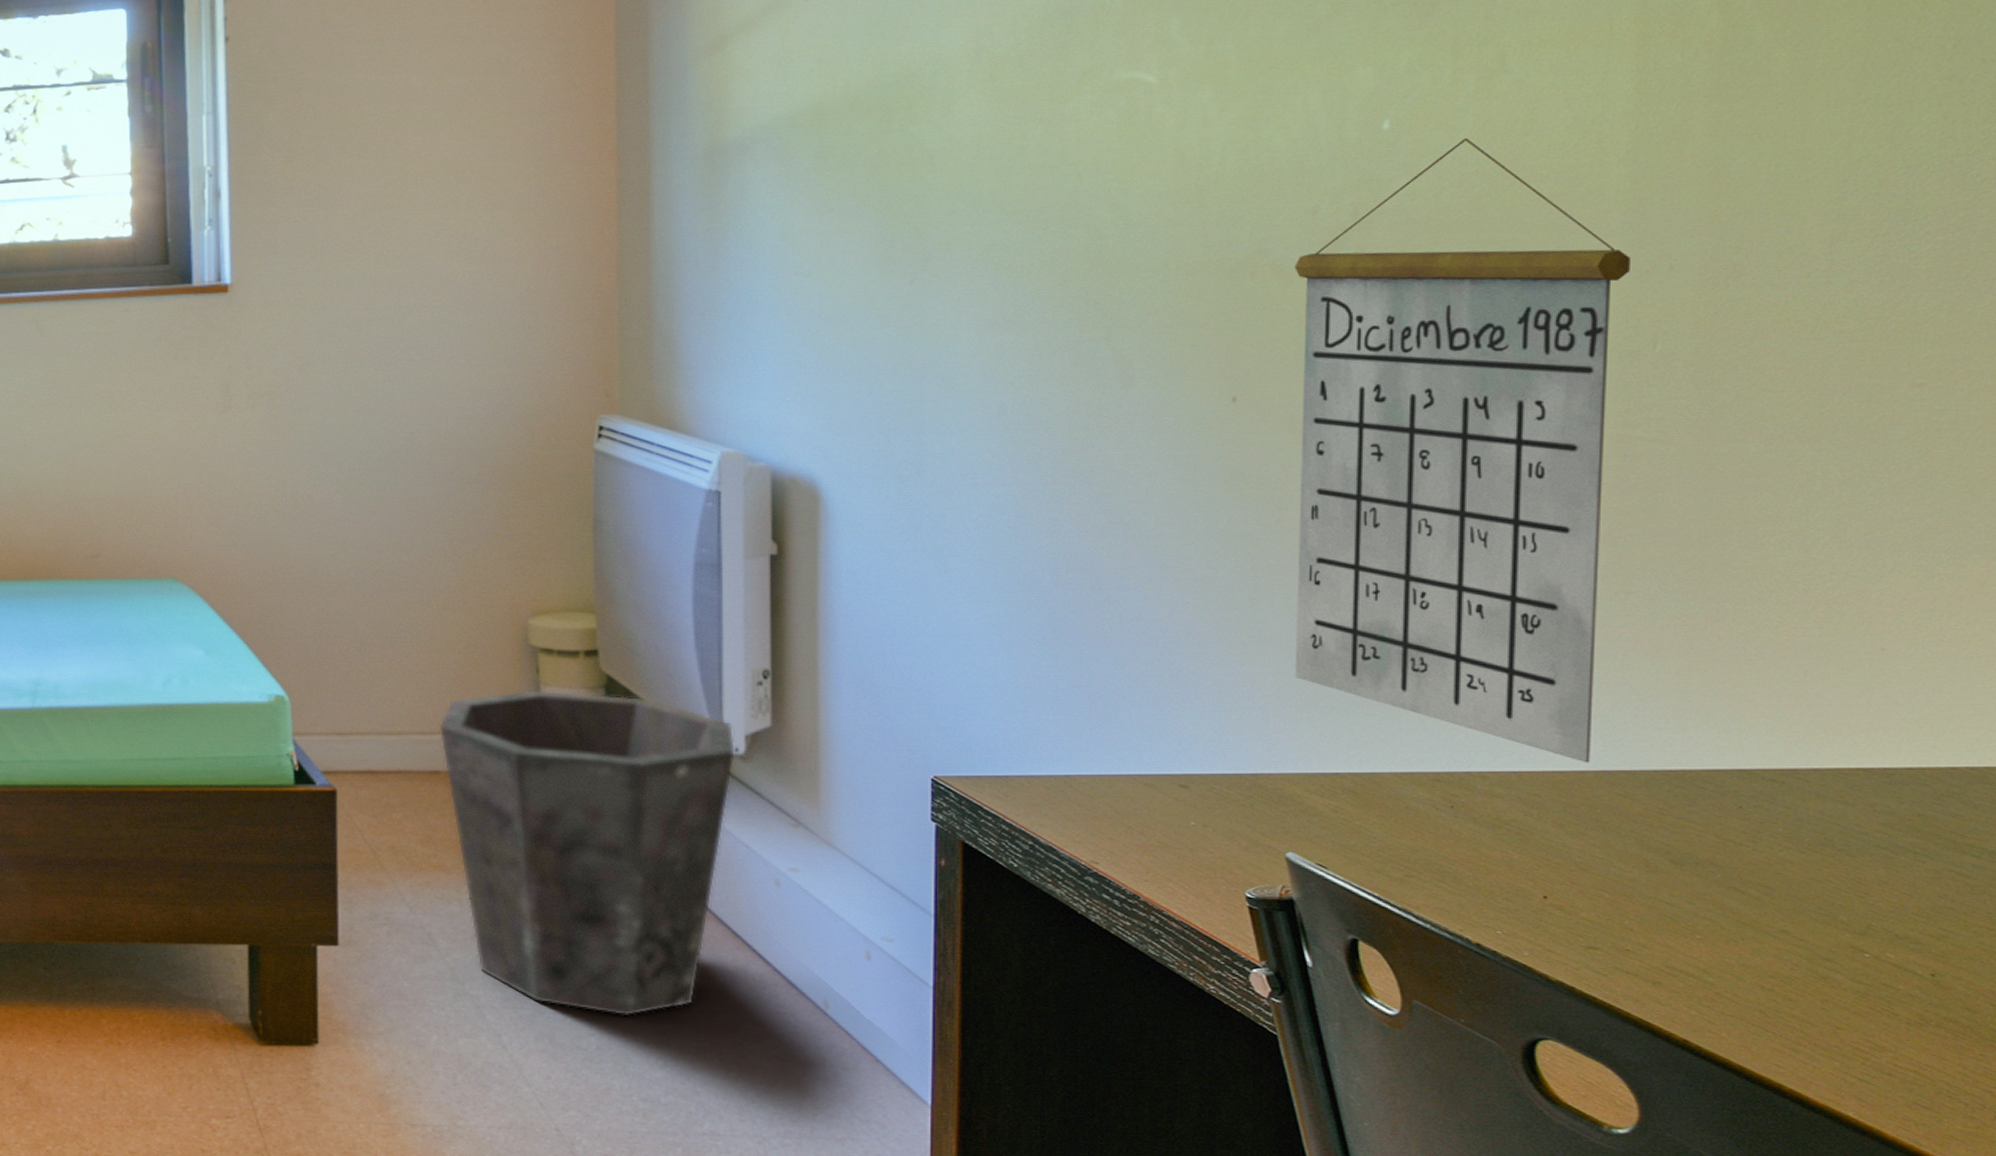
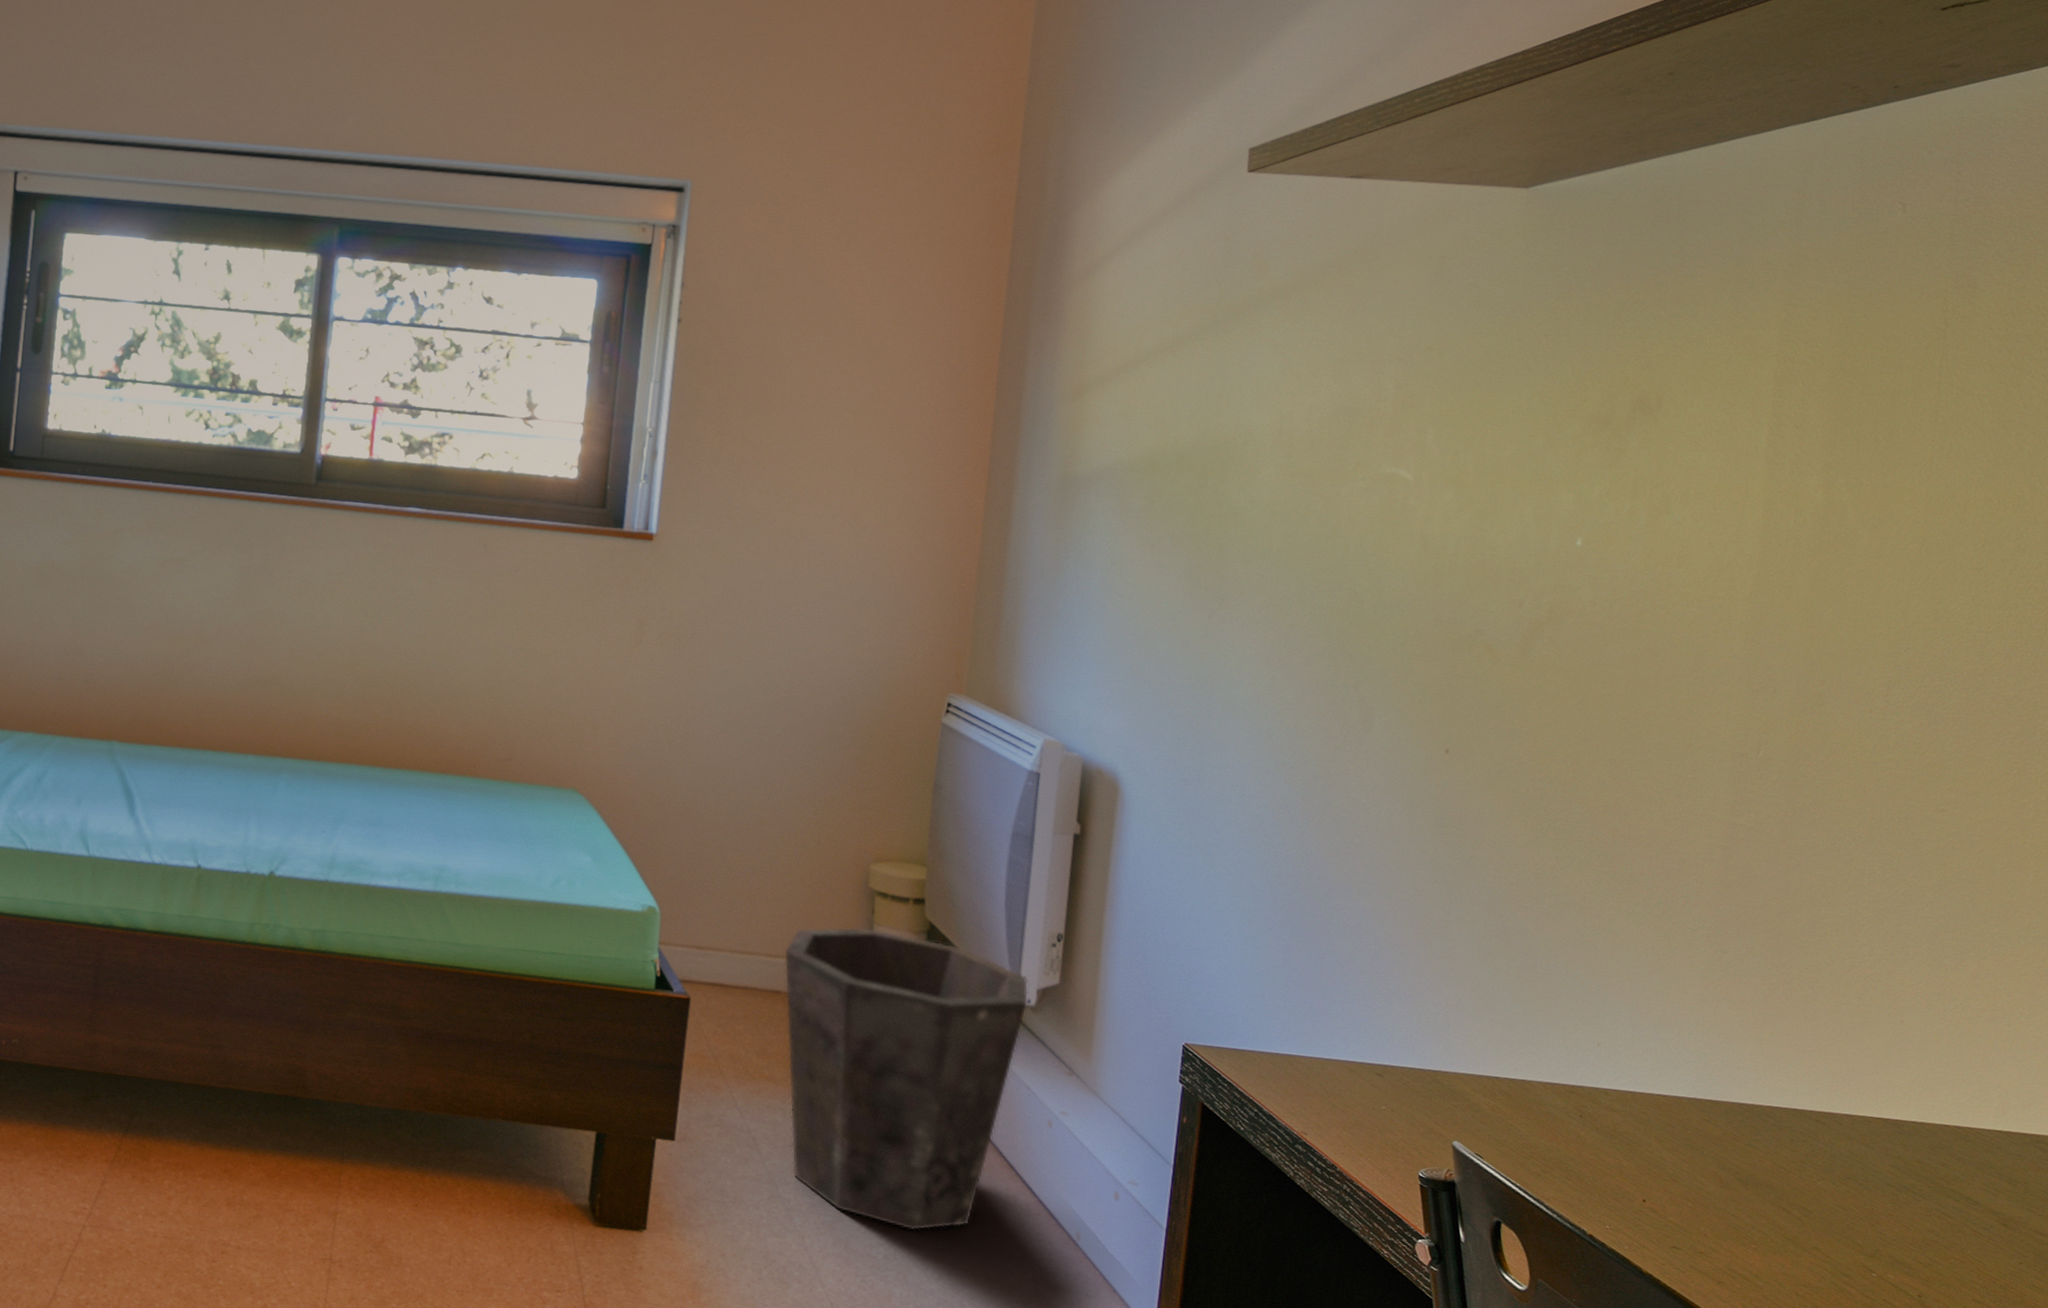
calendar: present [1294,137,1630,763] -> none [1472,562,1746,1091]

